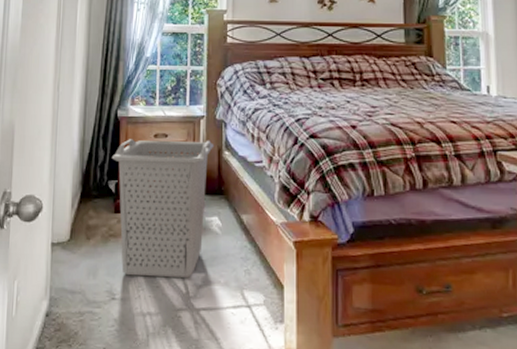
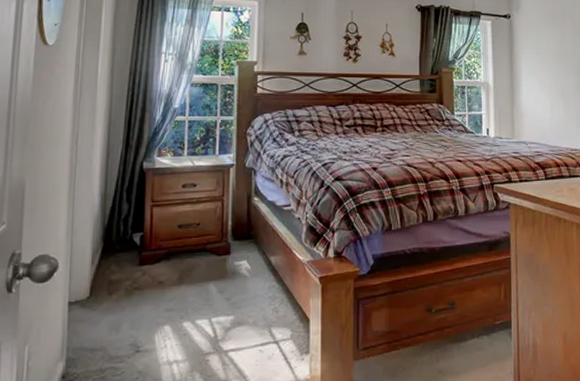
laundry basket: present [111,139,215,279] -> none [136,187,244,327]

